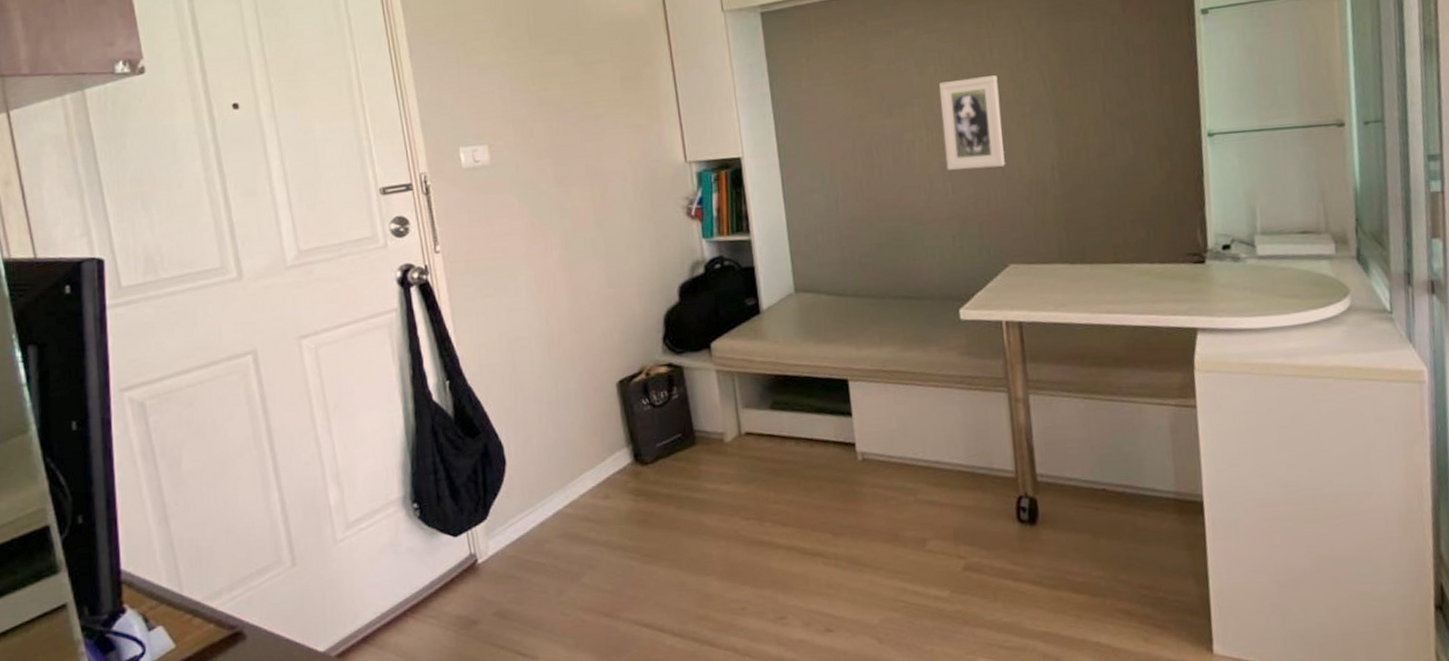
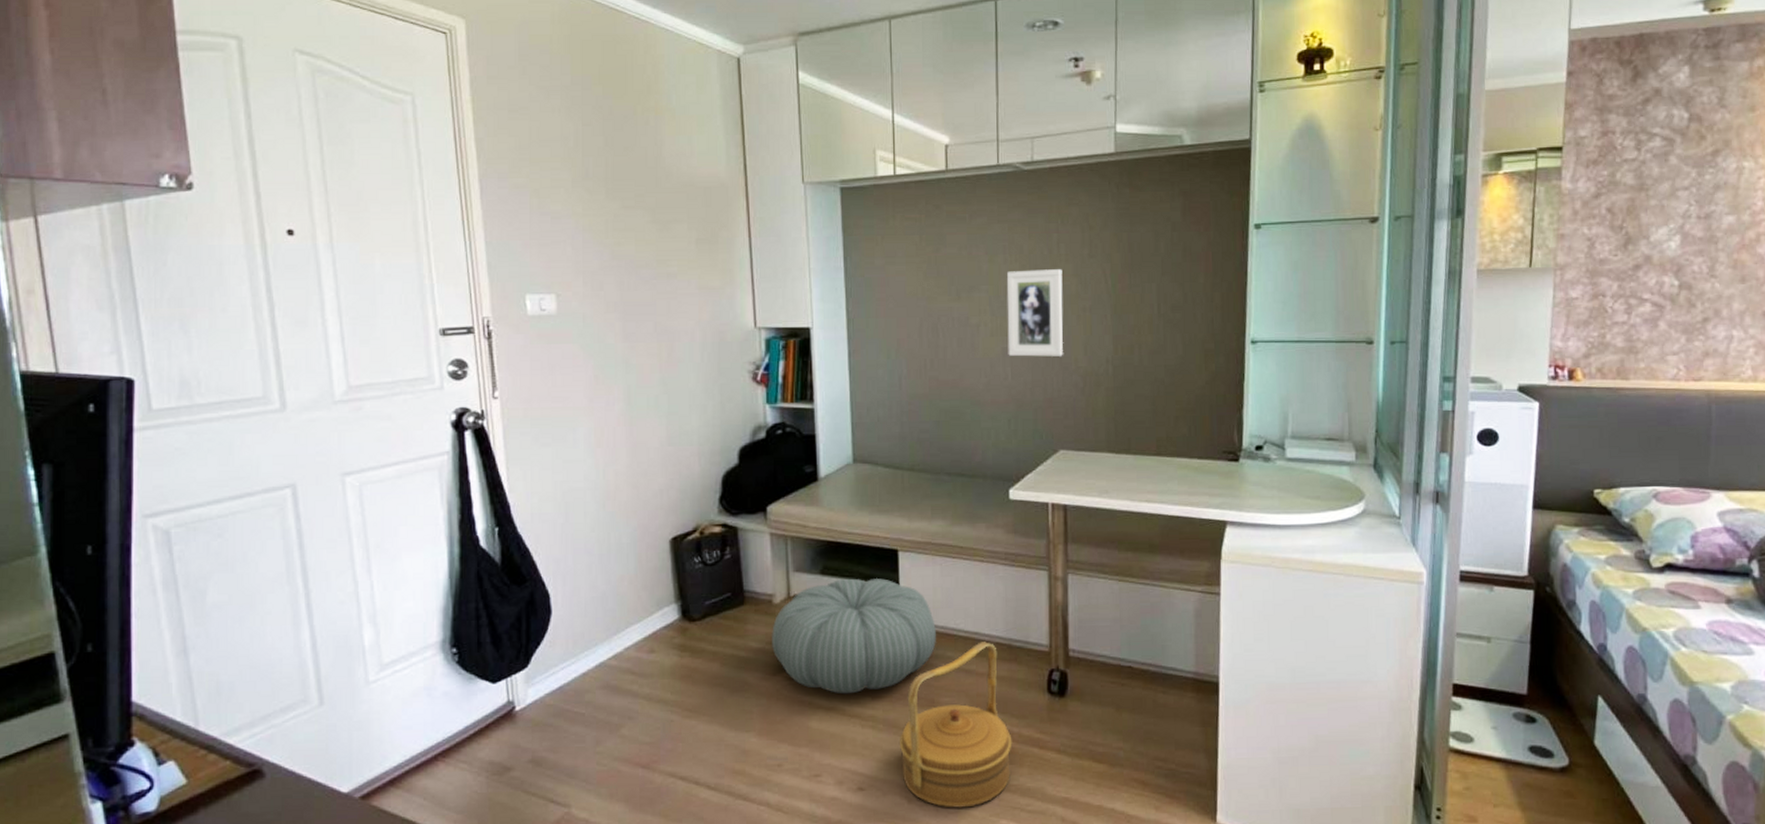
pouf: none [725,409,896,533] -> present [772,577,937,694]
basket: none [864,470,985,647] -> present [899,642,1012,808]

